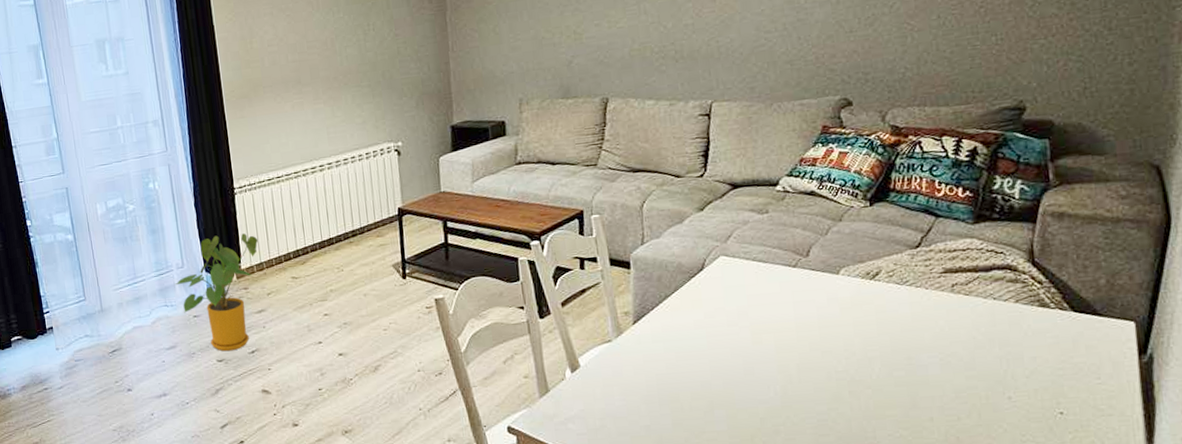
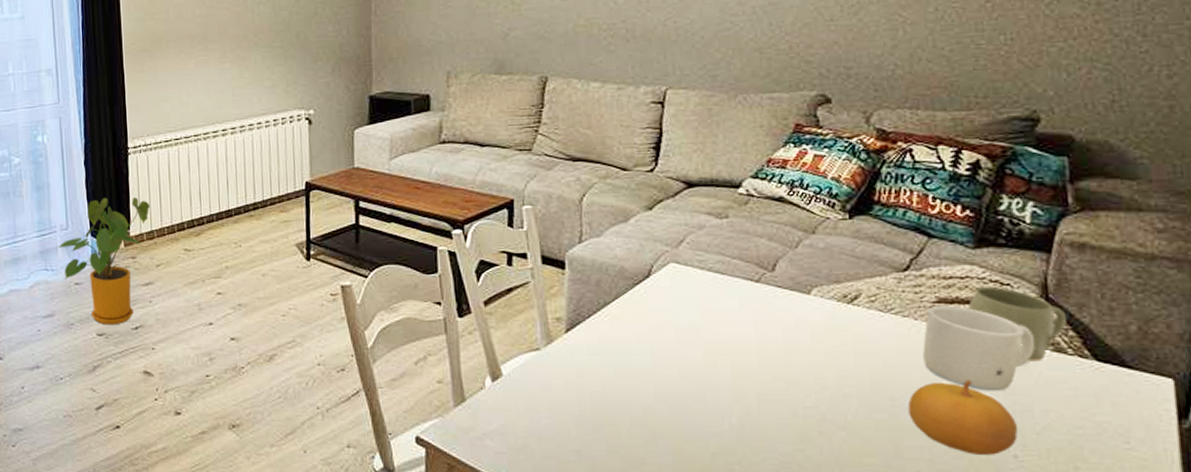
fruit: none [921,337,1011,400] -> present [908,380,1018,455]
mug: none [933,274,1024,345] -> present [922,305,1036,392]
mug: none [969,255,1050,317] -> present [968,287,1068,362]

